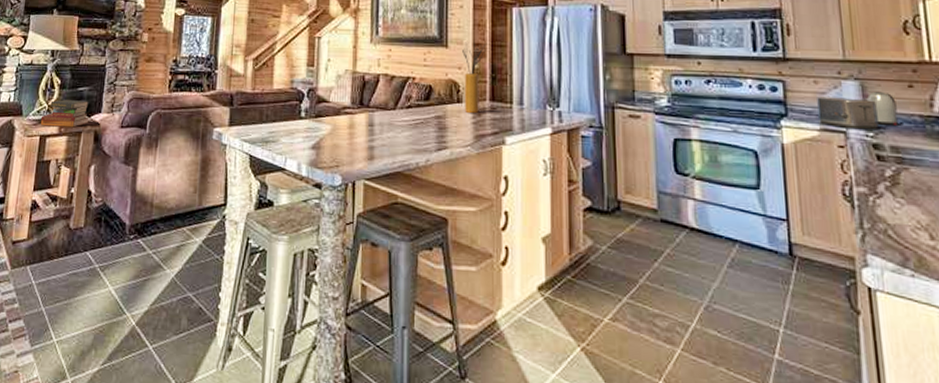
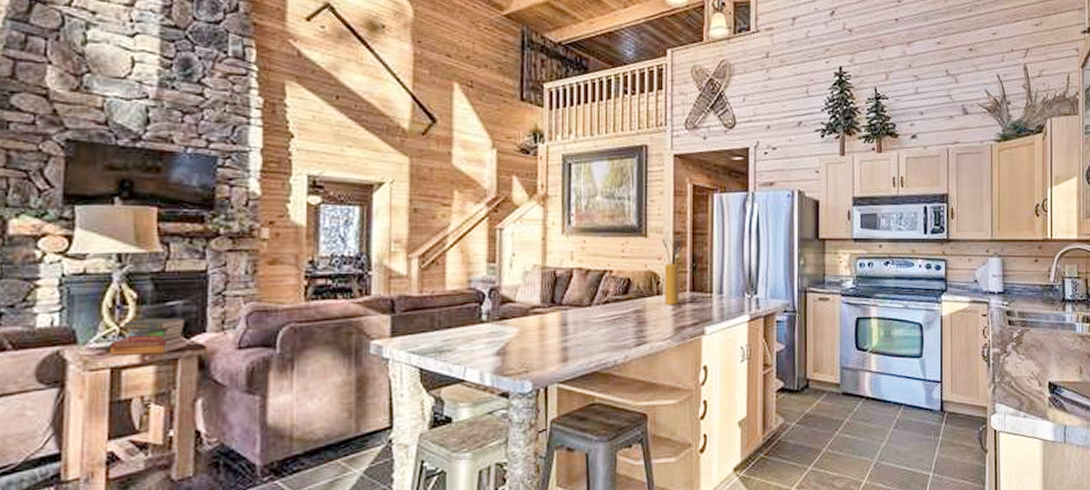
toaster: present [817,97,879,130] -> none [970,273,1012,300]
kettle: present [867,91,898,127] -> none [1006,266,1025,296]

